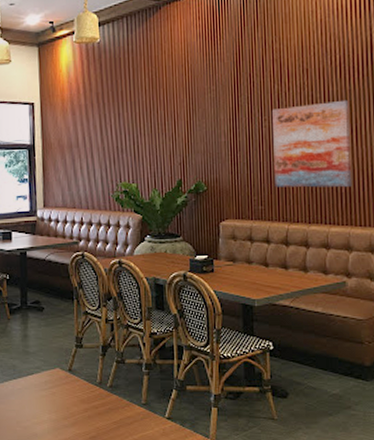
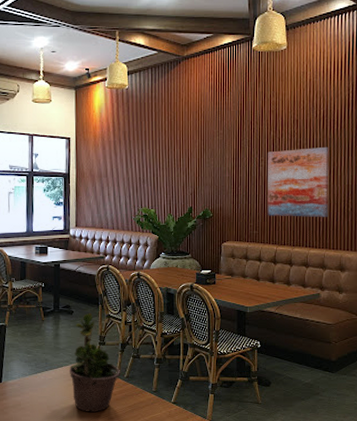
potted plant: none [40,302,102,430] -> present [69,307,120,413]

